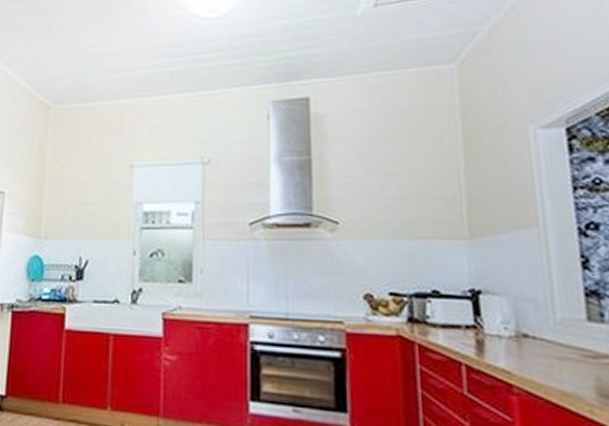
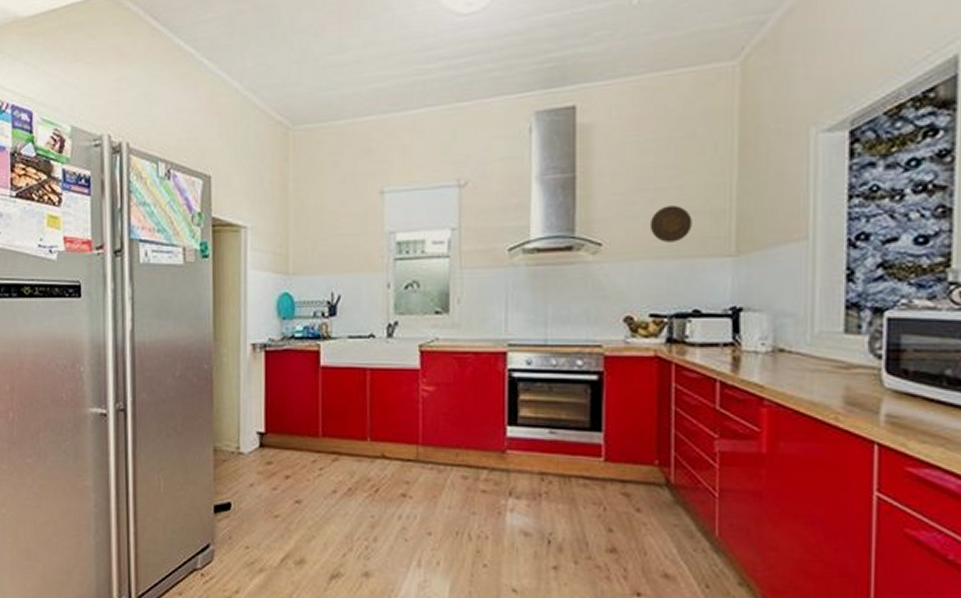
decorative plate: none [383,189,425,224] -> present [650,205,692,243]

